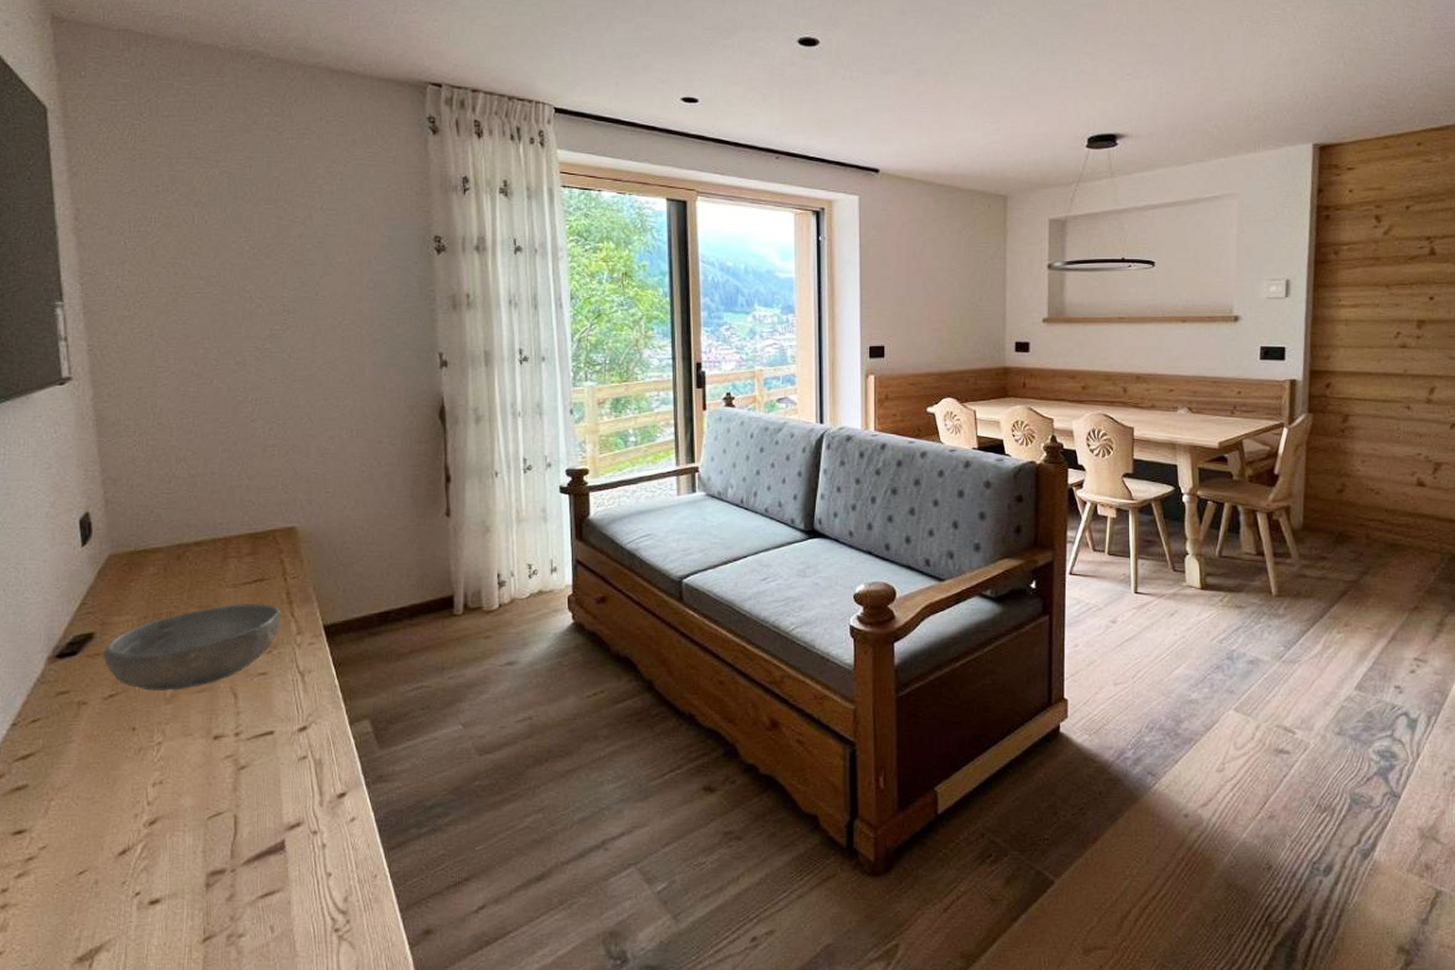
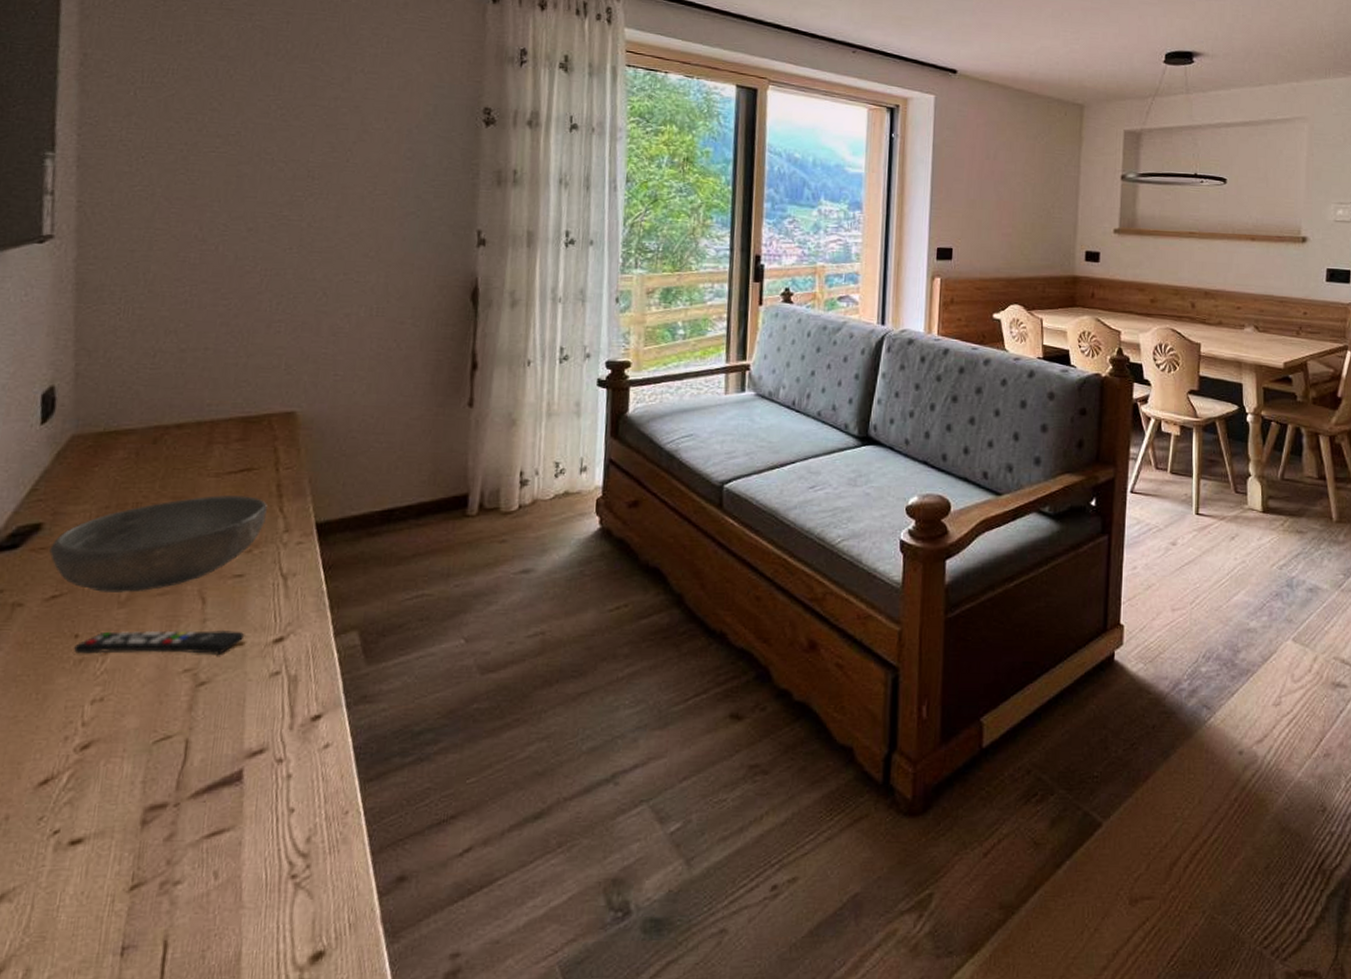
remote control: none [132,720,274,744] -> present [73,629,245,654]

